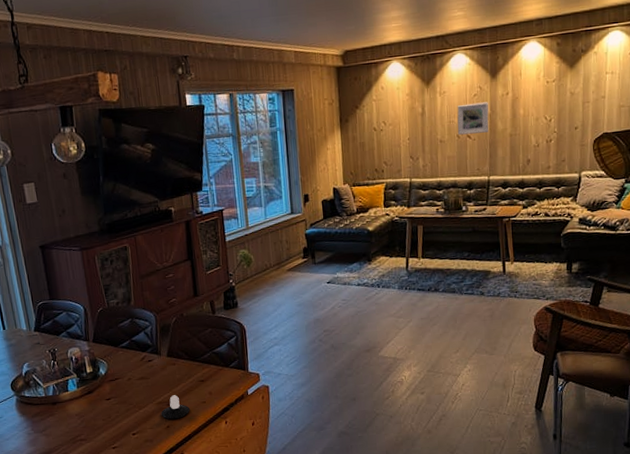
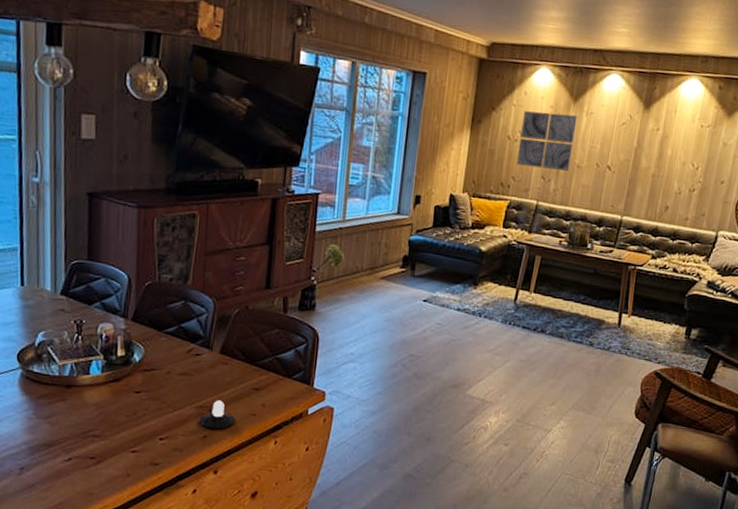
wall art: none [384,98,434,151] -> present [516,111,577,171]
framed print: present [457,102,489,135] -> none [597,131,636,167]

